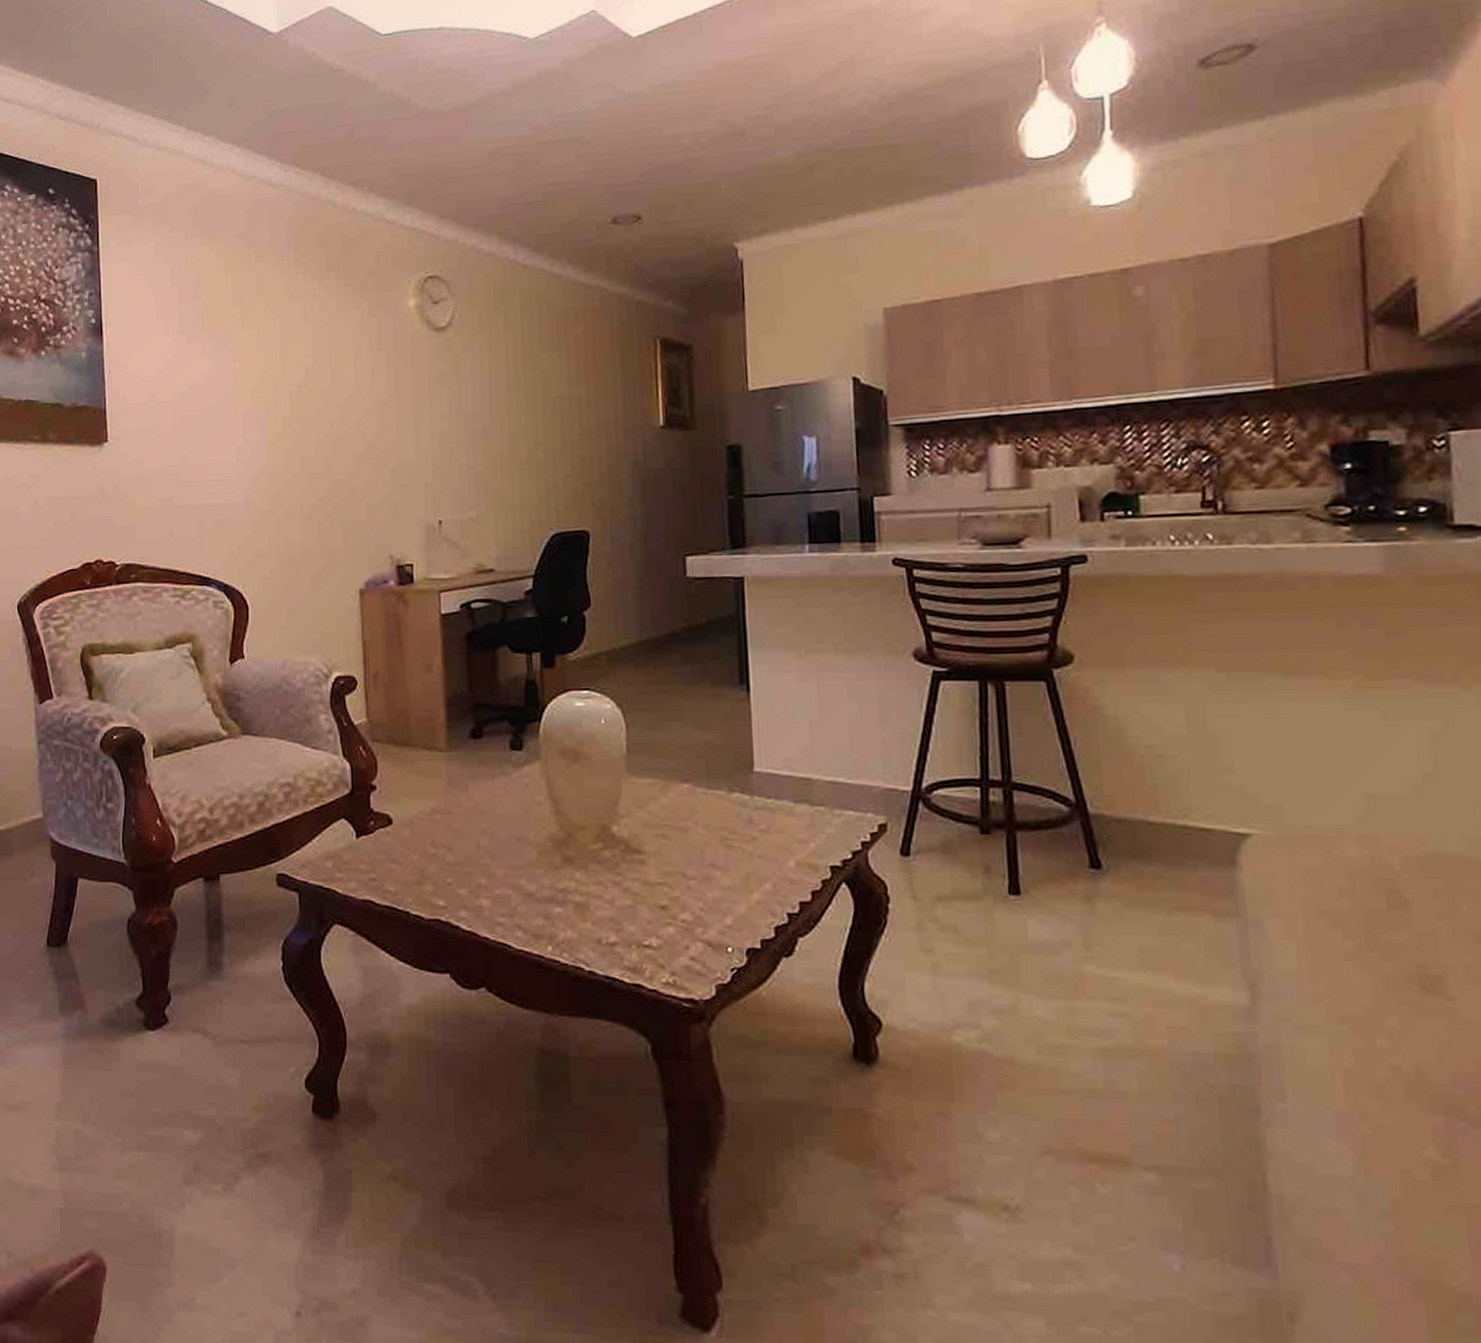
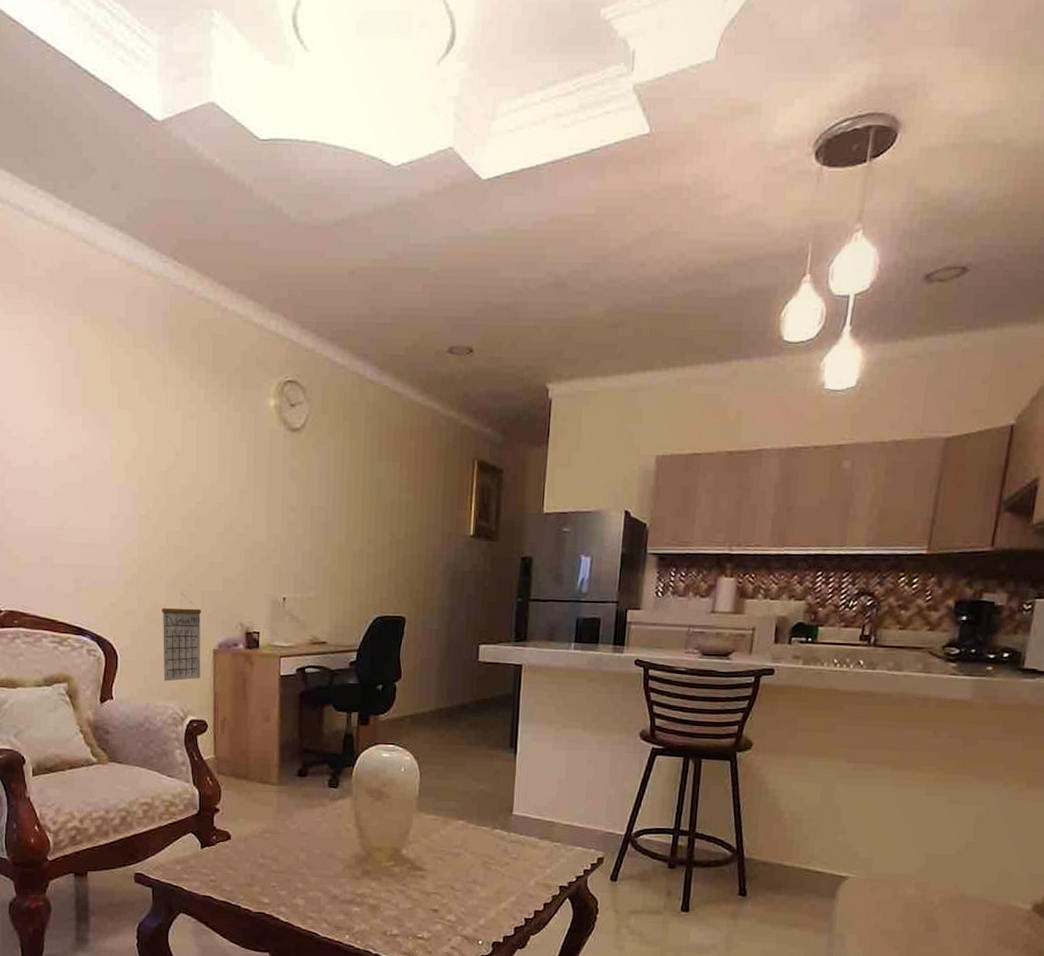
calendar: none [297,525,346,632] -> present [162,592,202,681]

